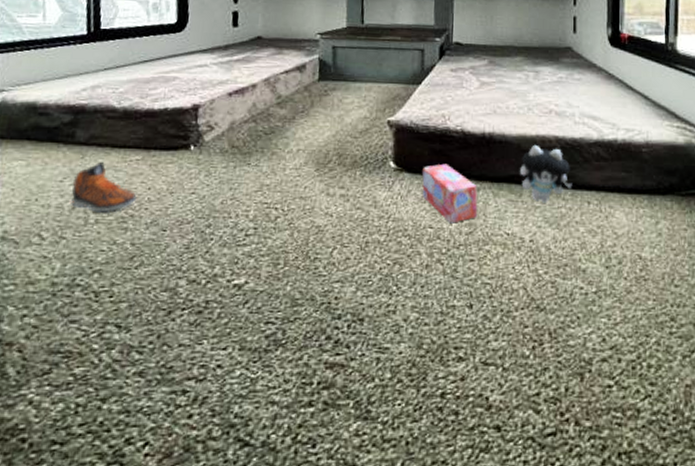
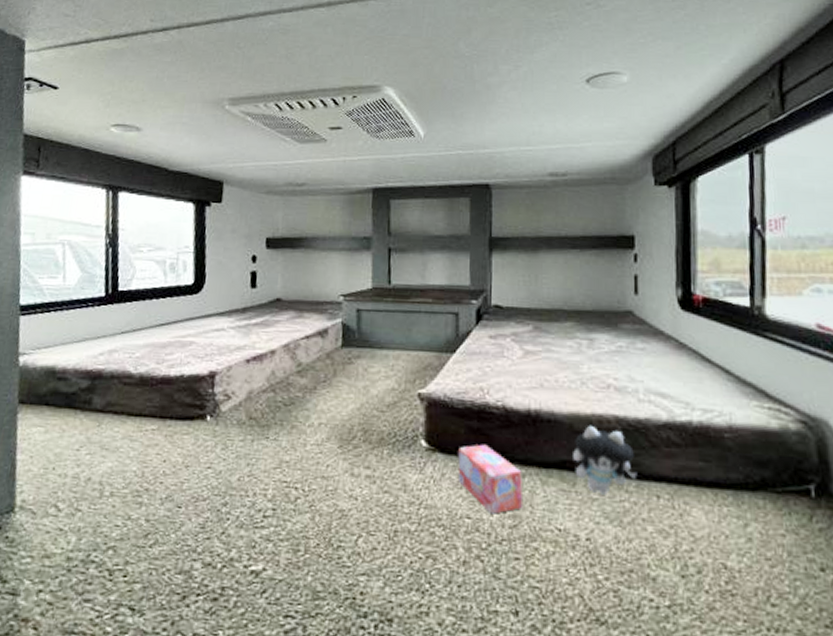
sneaker: present [71,161,137,213] -> none [87,430,152,485]

